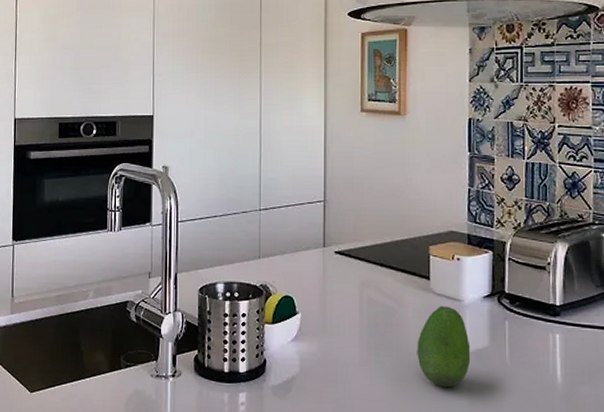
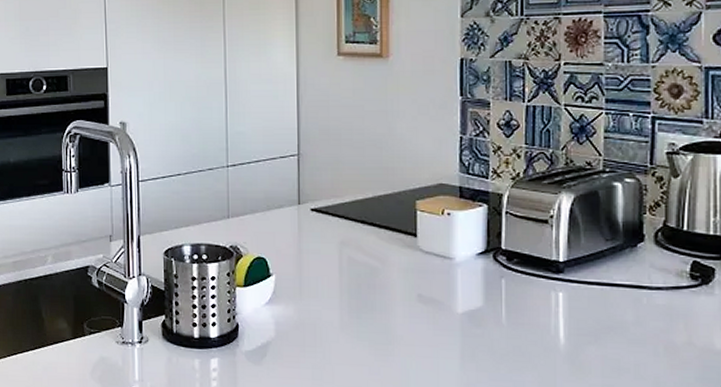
fruit: present [417,305,471,387] -> none [403,264,463,351]

